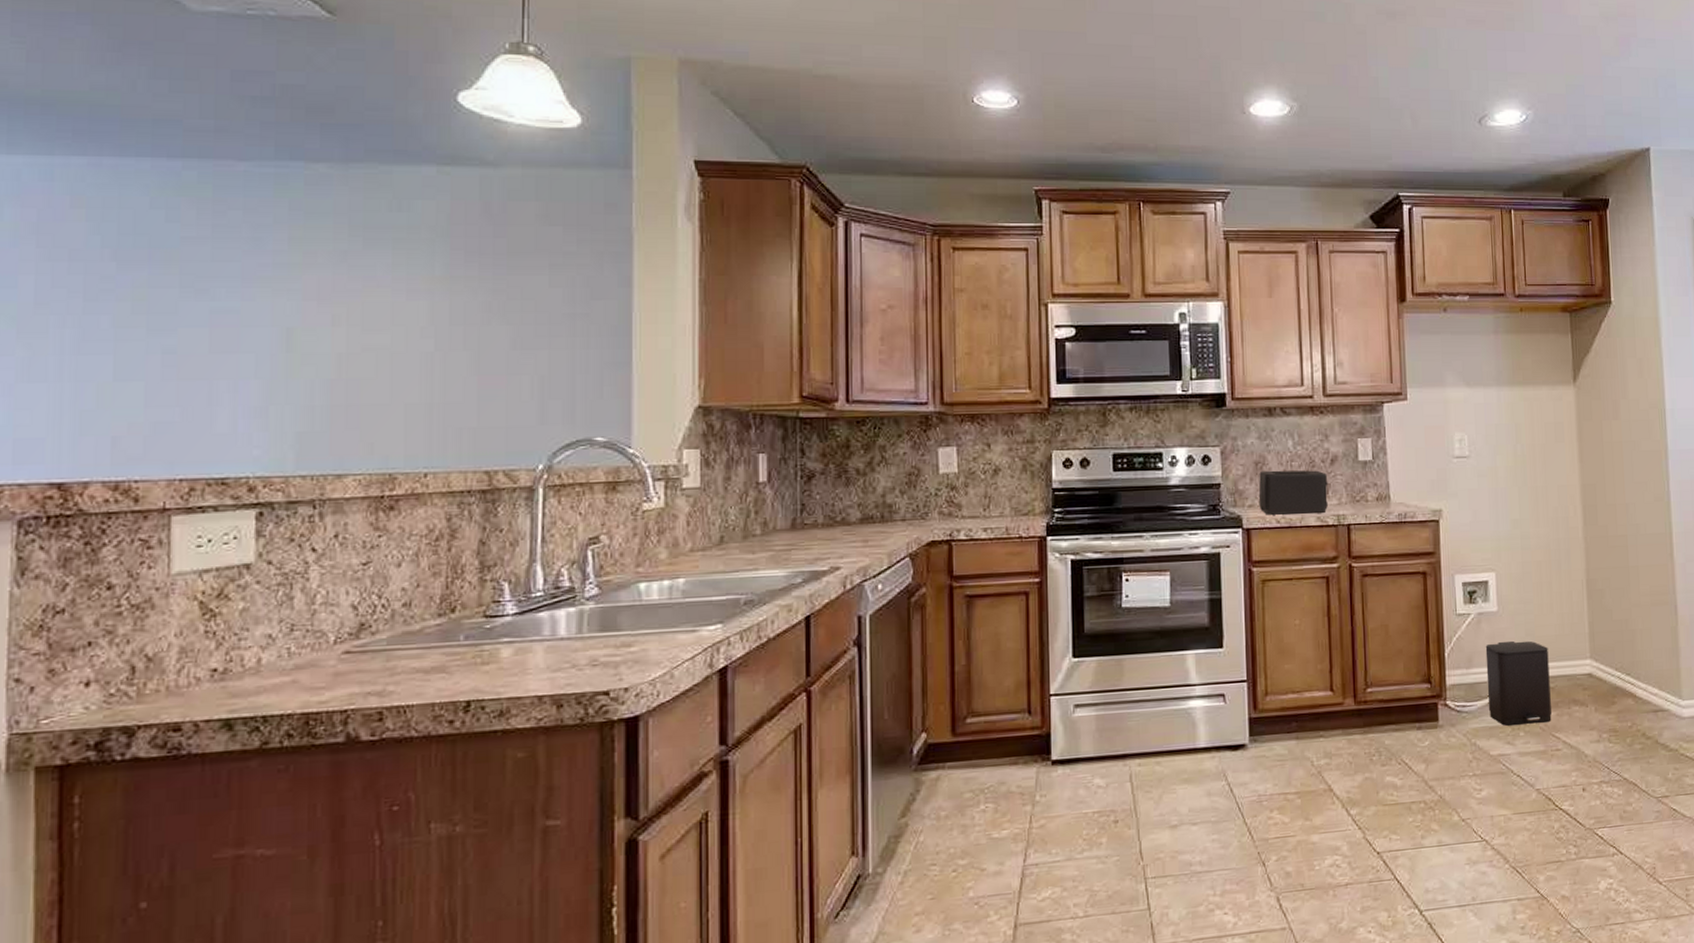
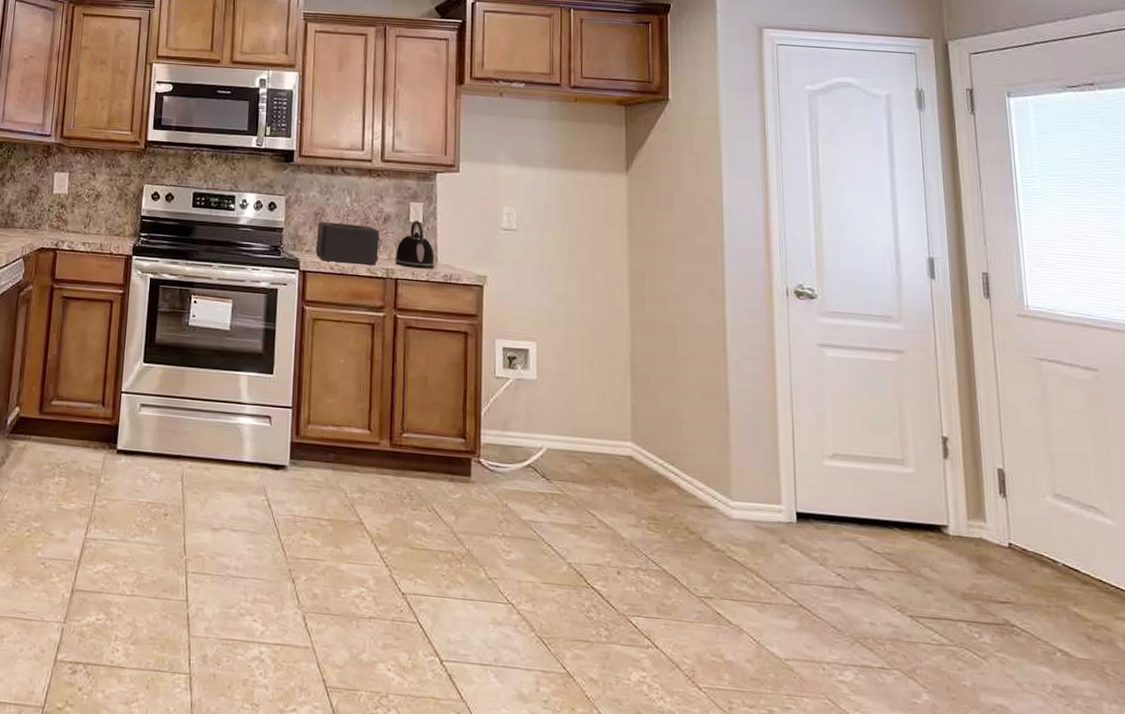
kettle: none [1345,457,1389,511] -> present [394,220,435,270]
pedal bin: present [1485,640,1552,726] -> none [522,409,587,497]

